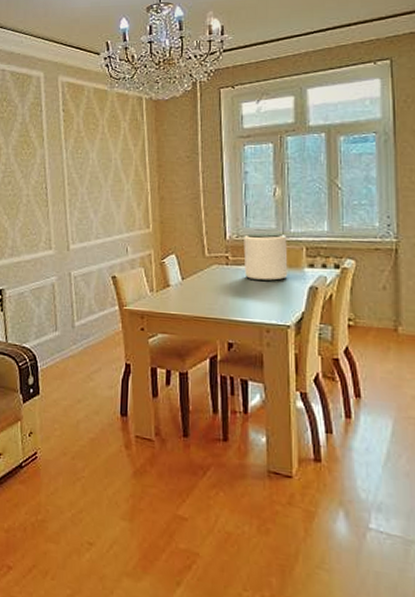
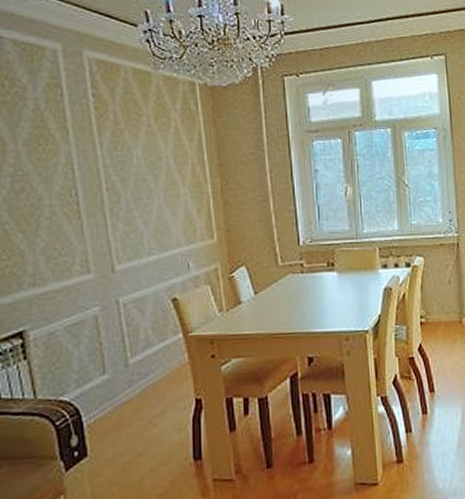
plant pot: present [243,232,288,282] -> none [318,234,364,288]

